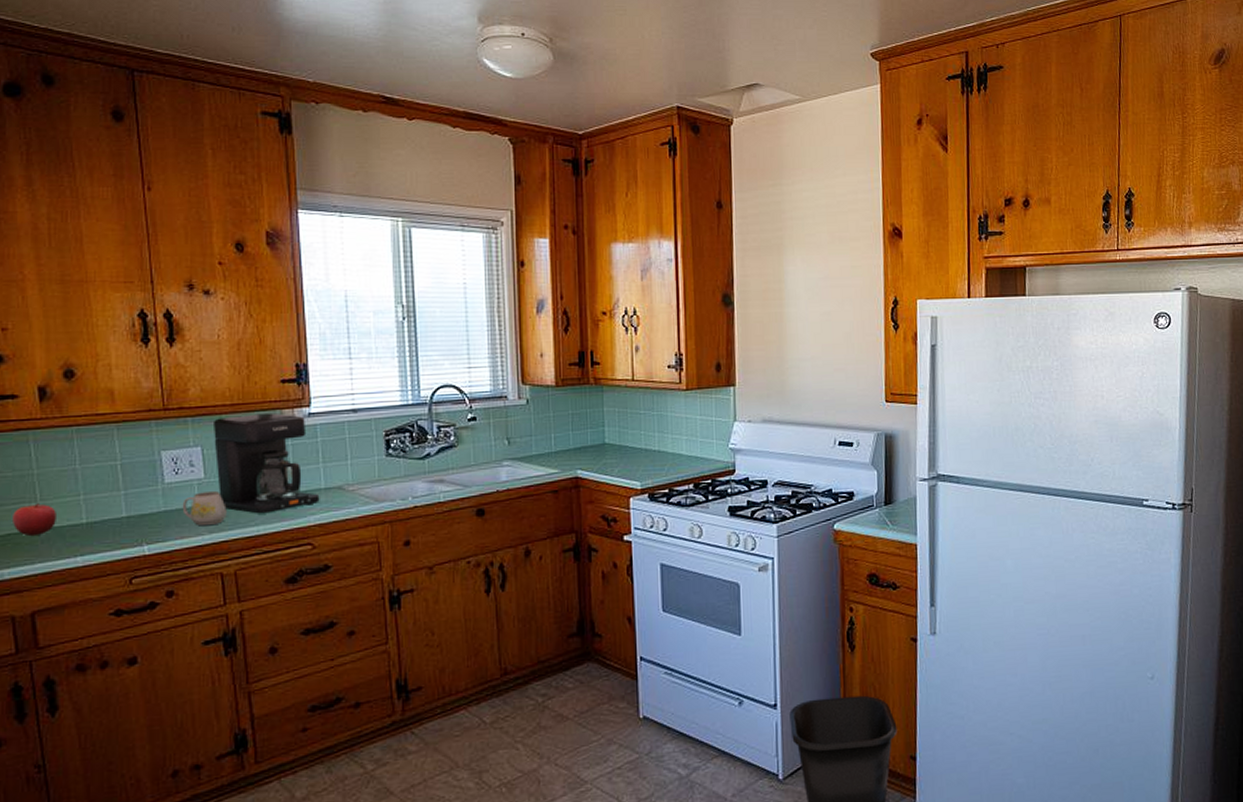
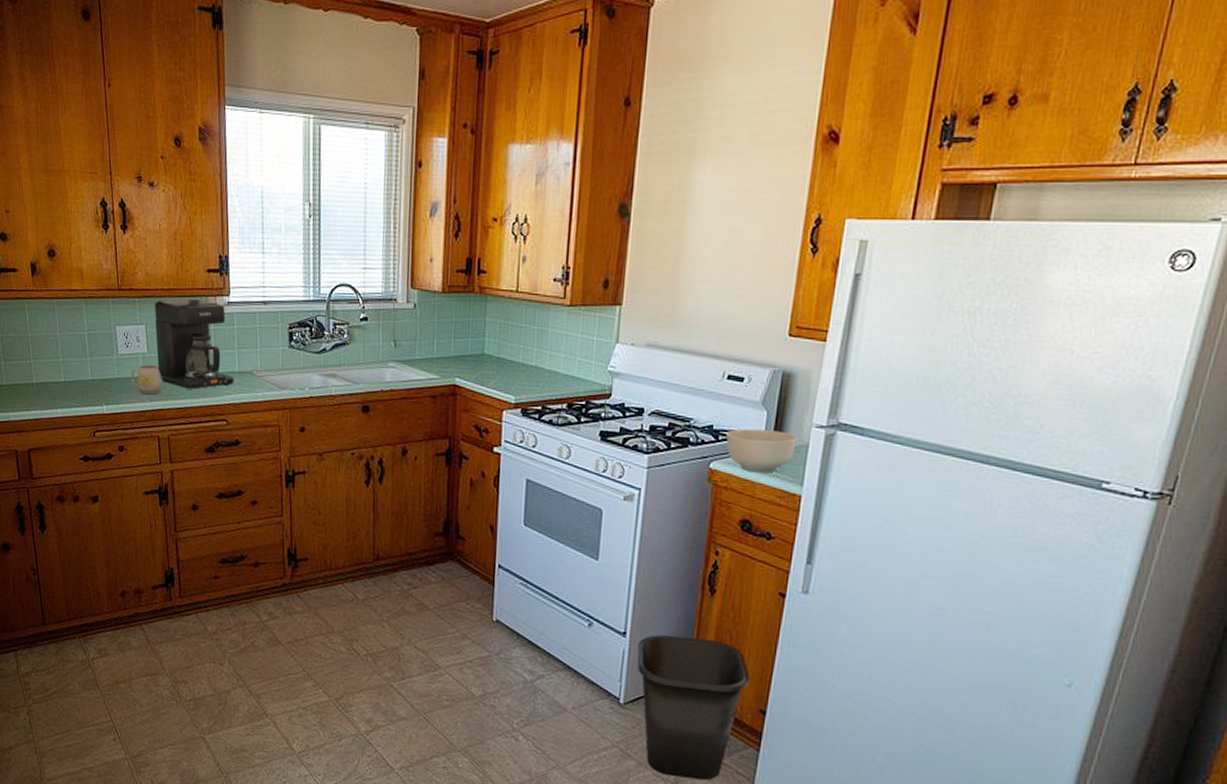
fruit: present [13,502,56,537] -> none [15,360,44,389]
bowl: none [844,487,906,528] -> present [725,429,797,473]

